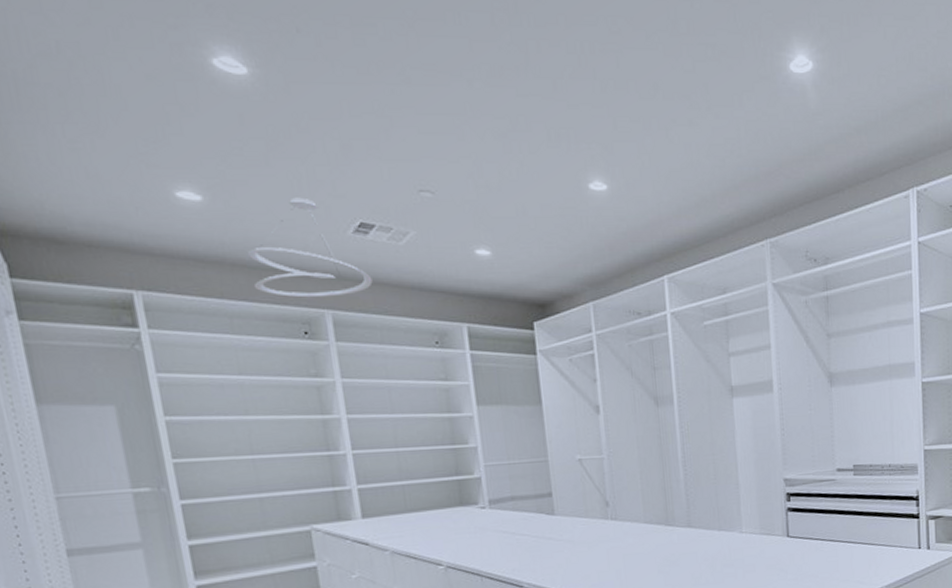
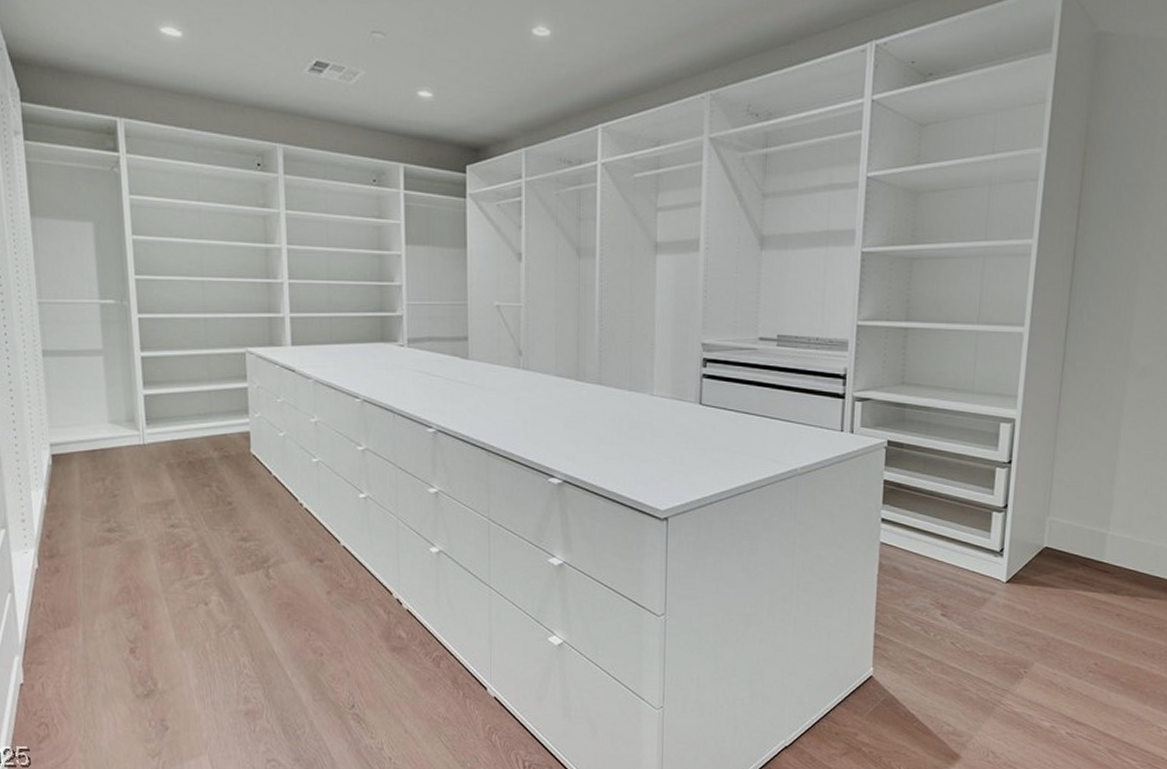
ceiling light fixture: present [248,197,373,298] -> none [216,35,322,132]

